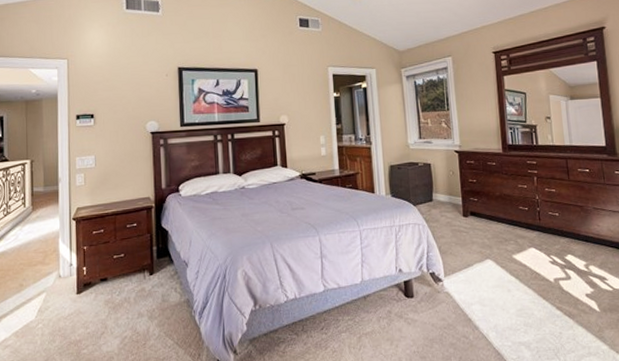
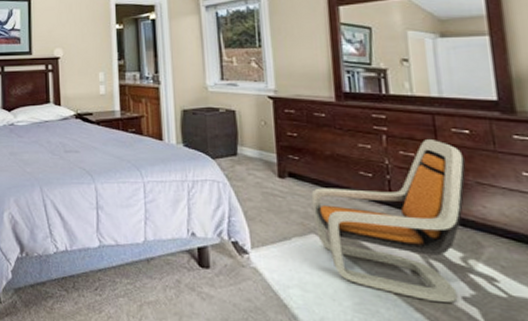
lounge chair: none [486,178,587,300] -> present [311,139,466,303]

